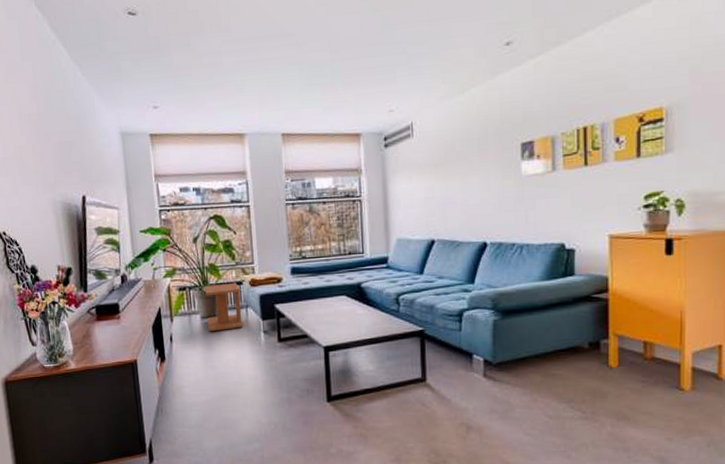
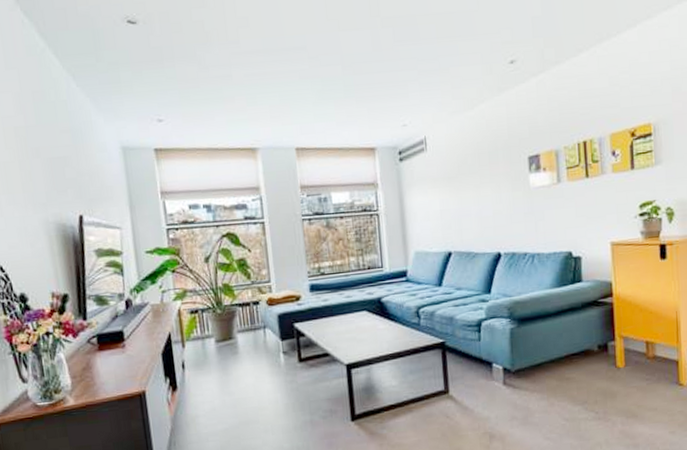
side table: present [205,282,243,332] -> none [219,302,261,356]

